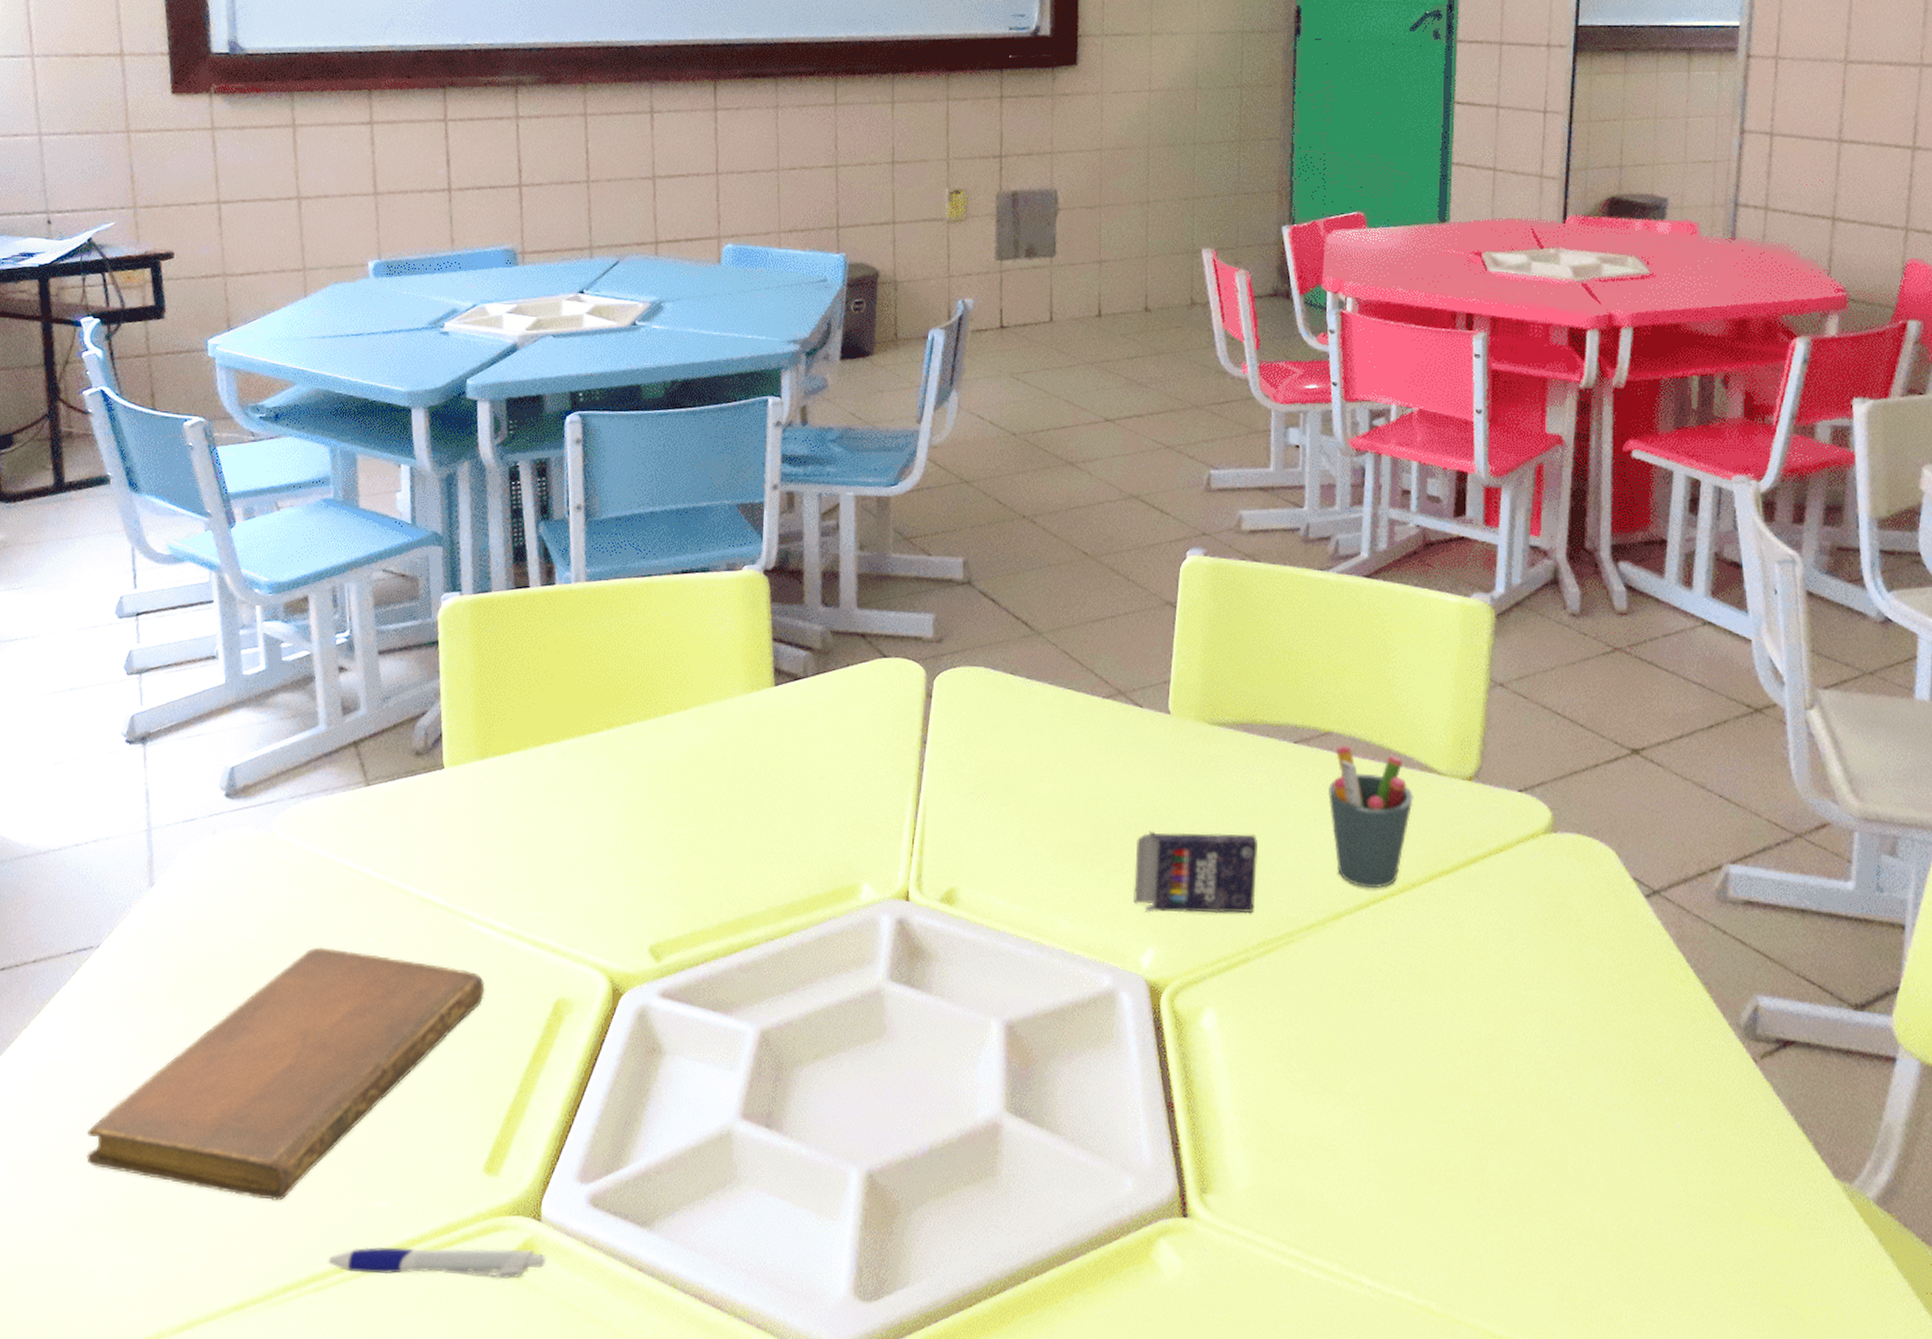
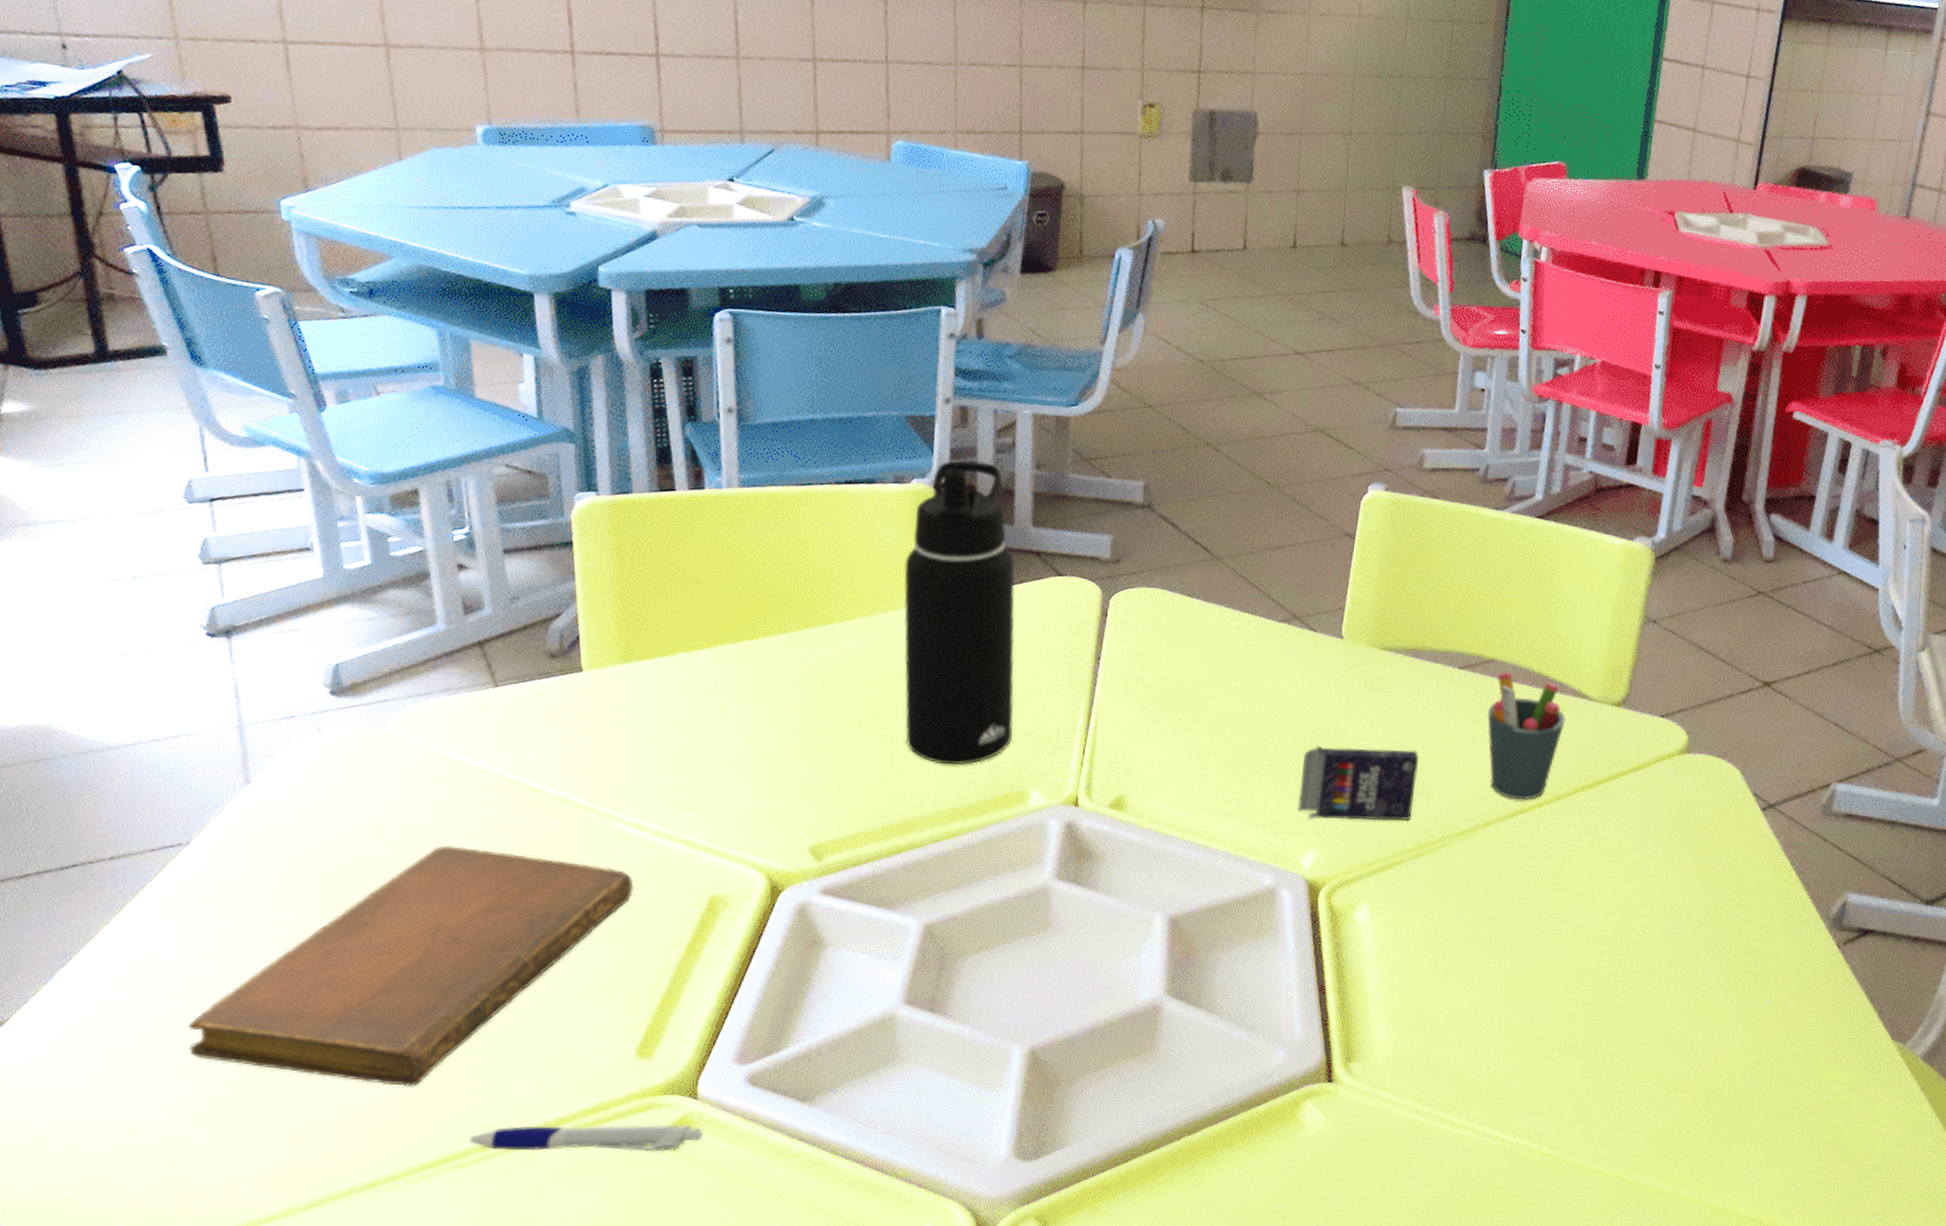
water bottle: none [737,545,844,858] -> present [904,460,1015,766]

